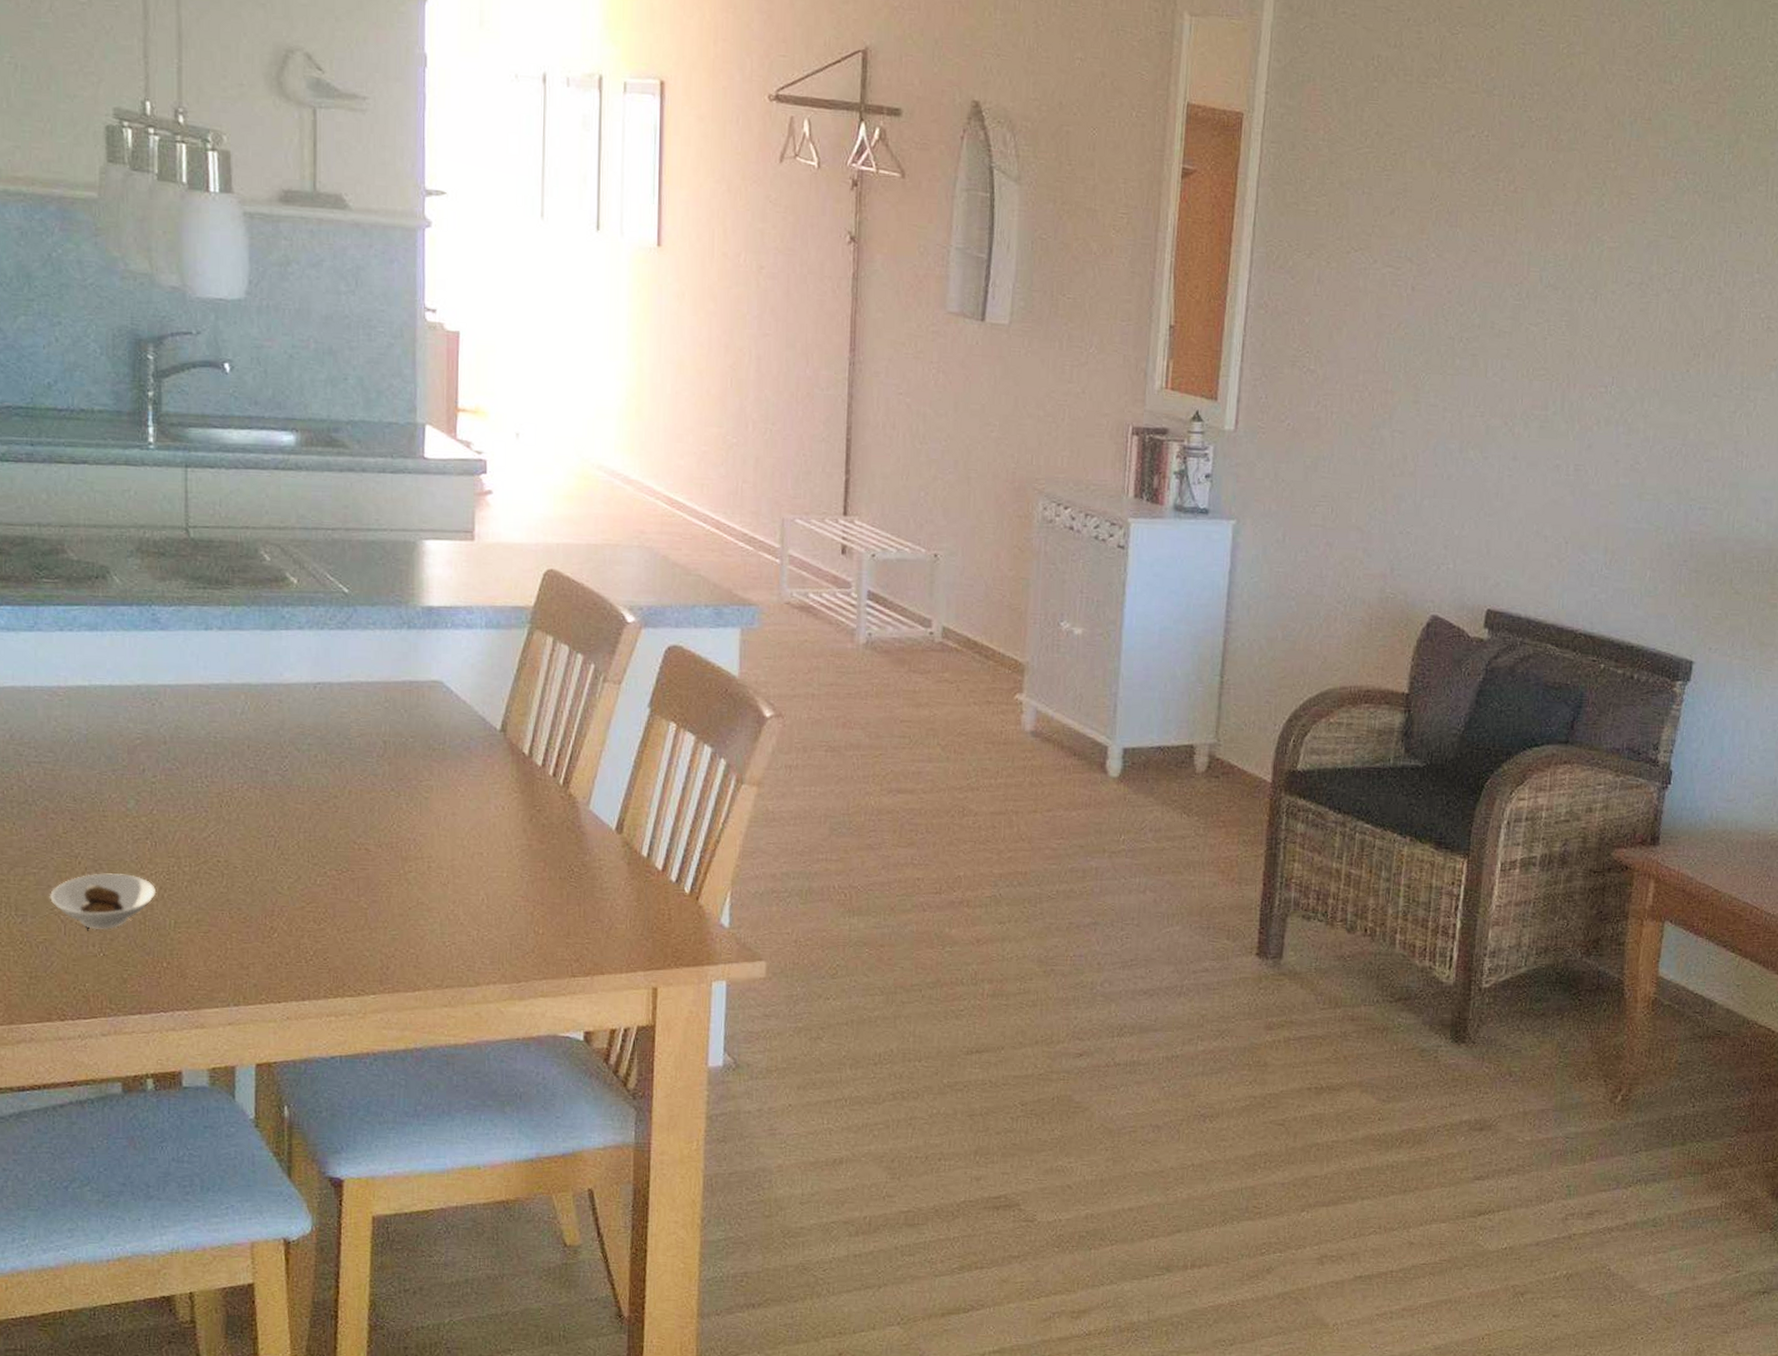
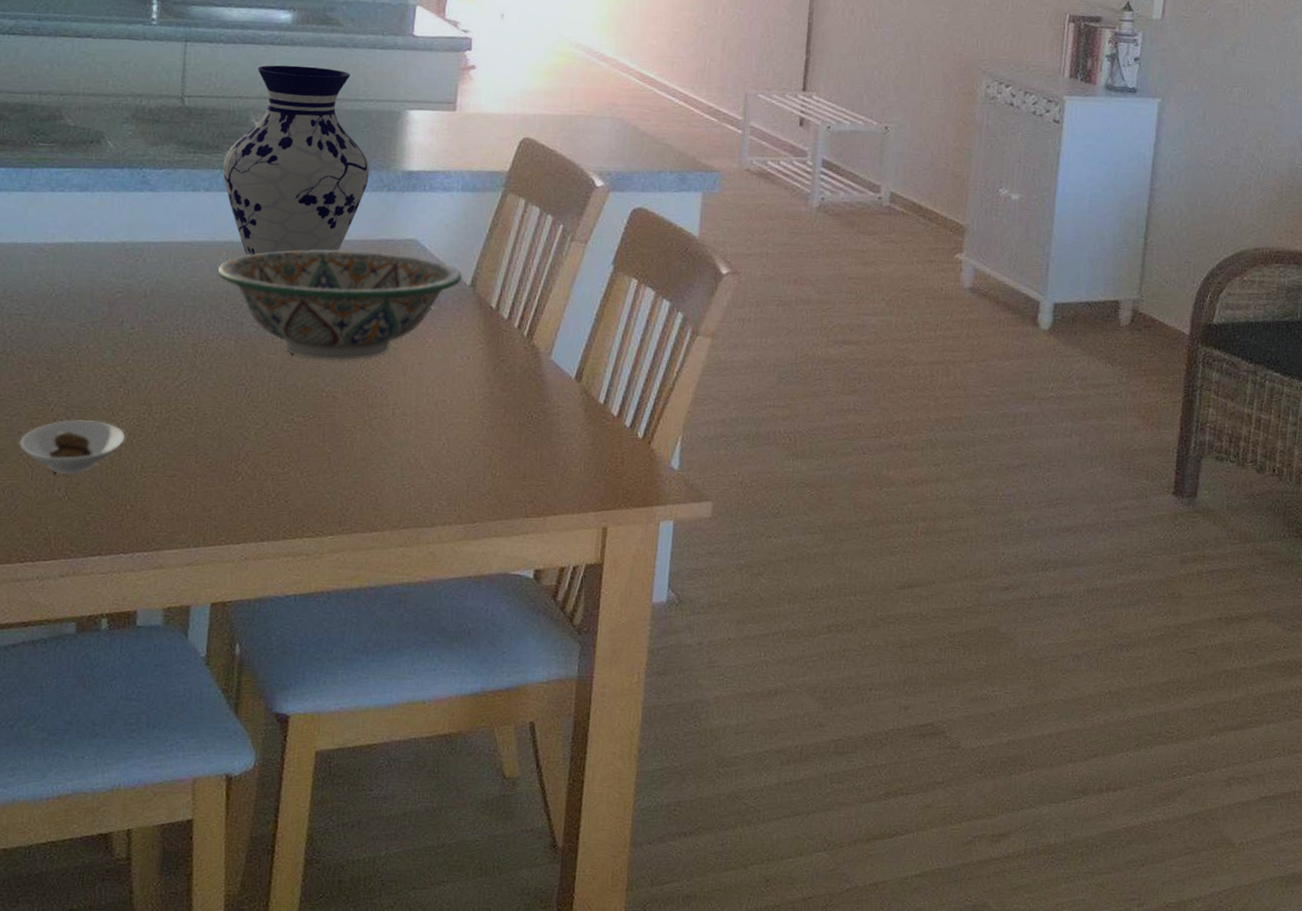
vase: none [235,492,388,700] -> present [223,65,370,256]
decorative bowl: none [237,692,492,810] -> present [217,250,462,360]

